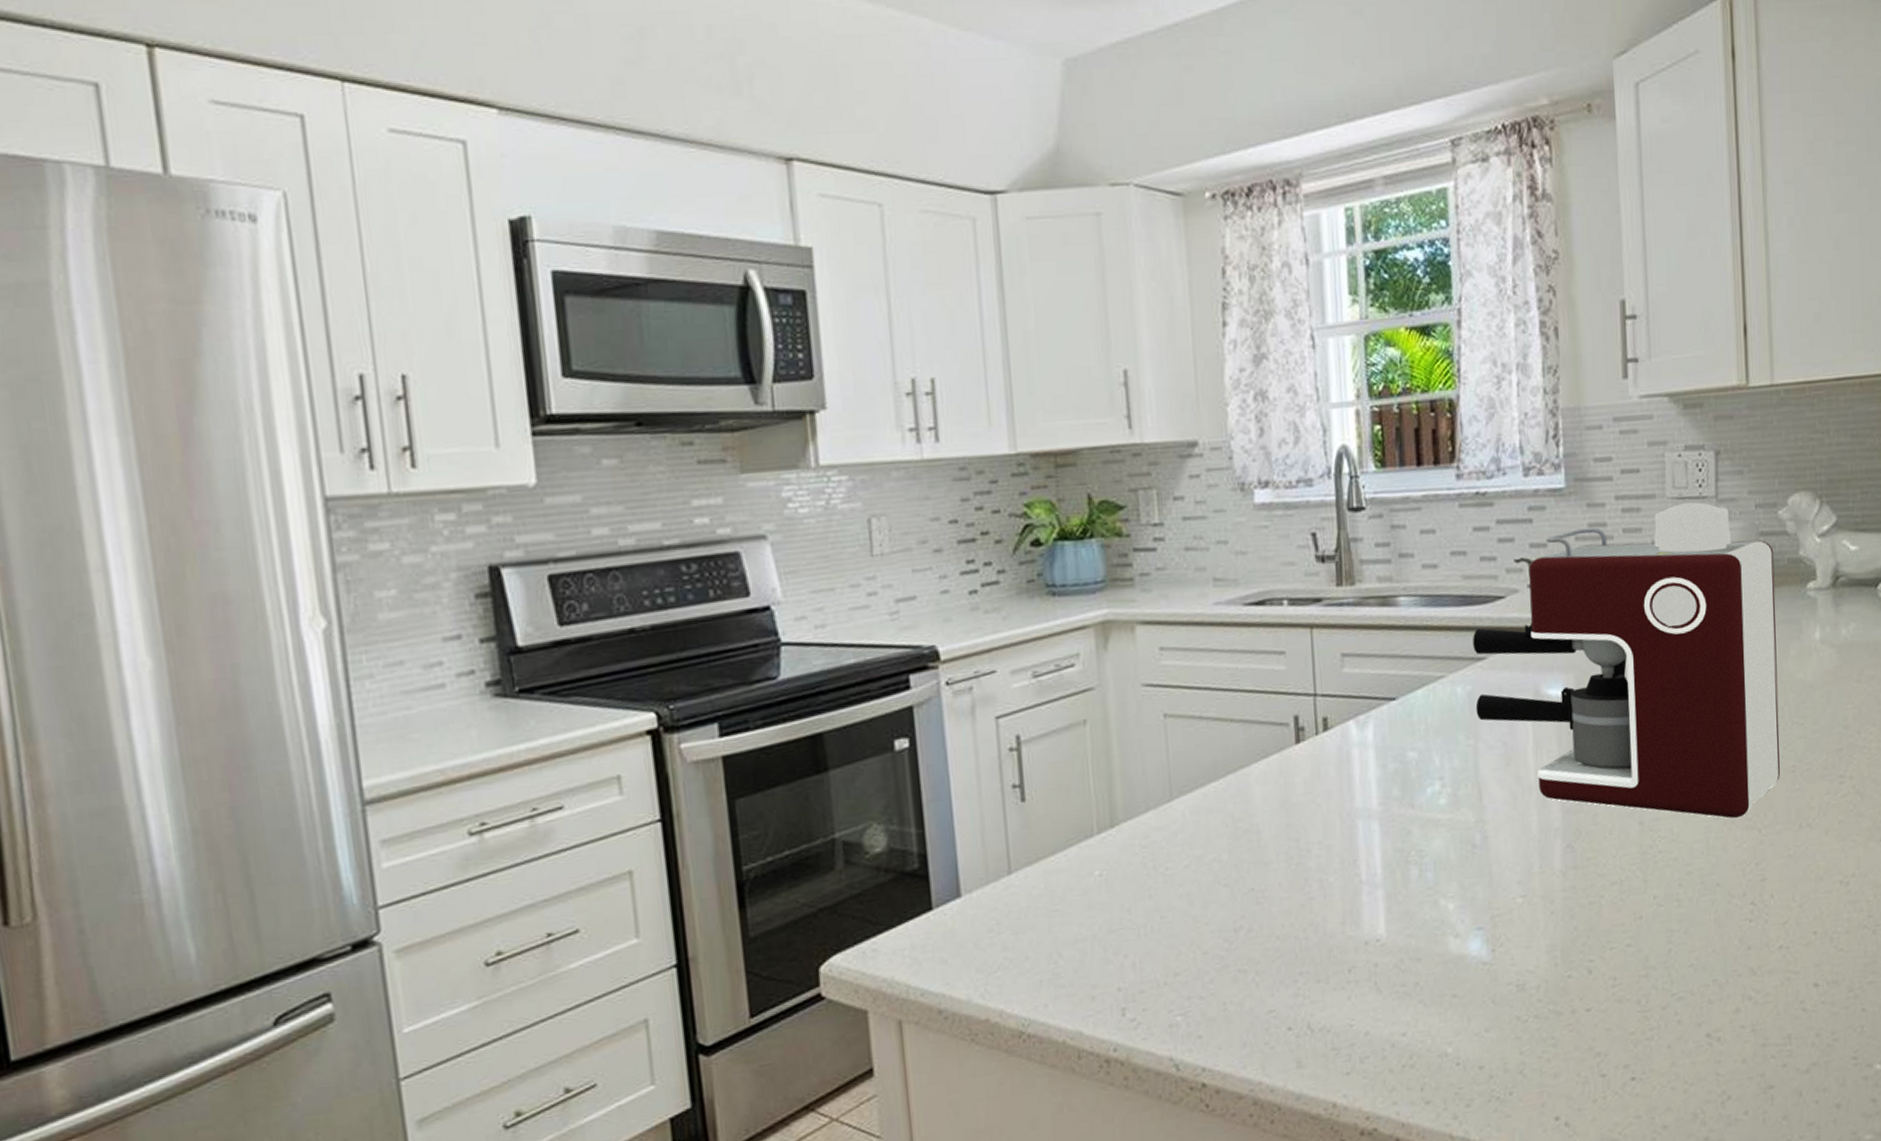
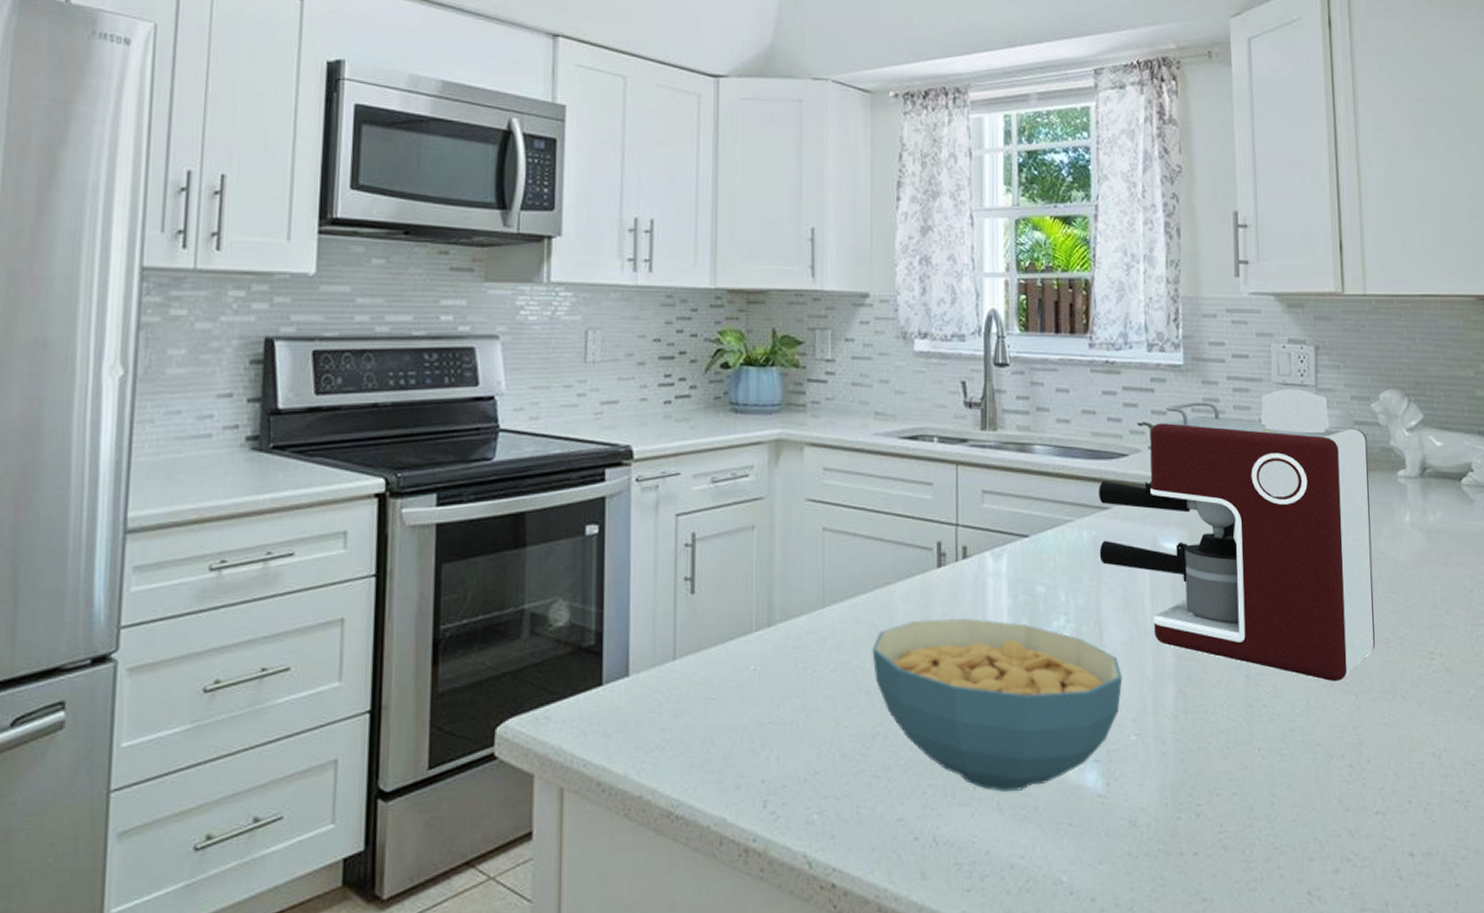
cereal bowl: none [1228,793,1506,971] -> present [872,617,1123,792]

